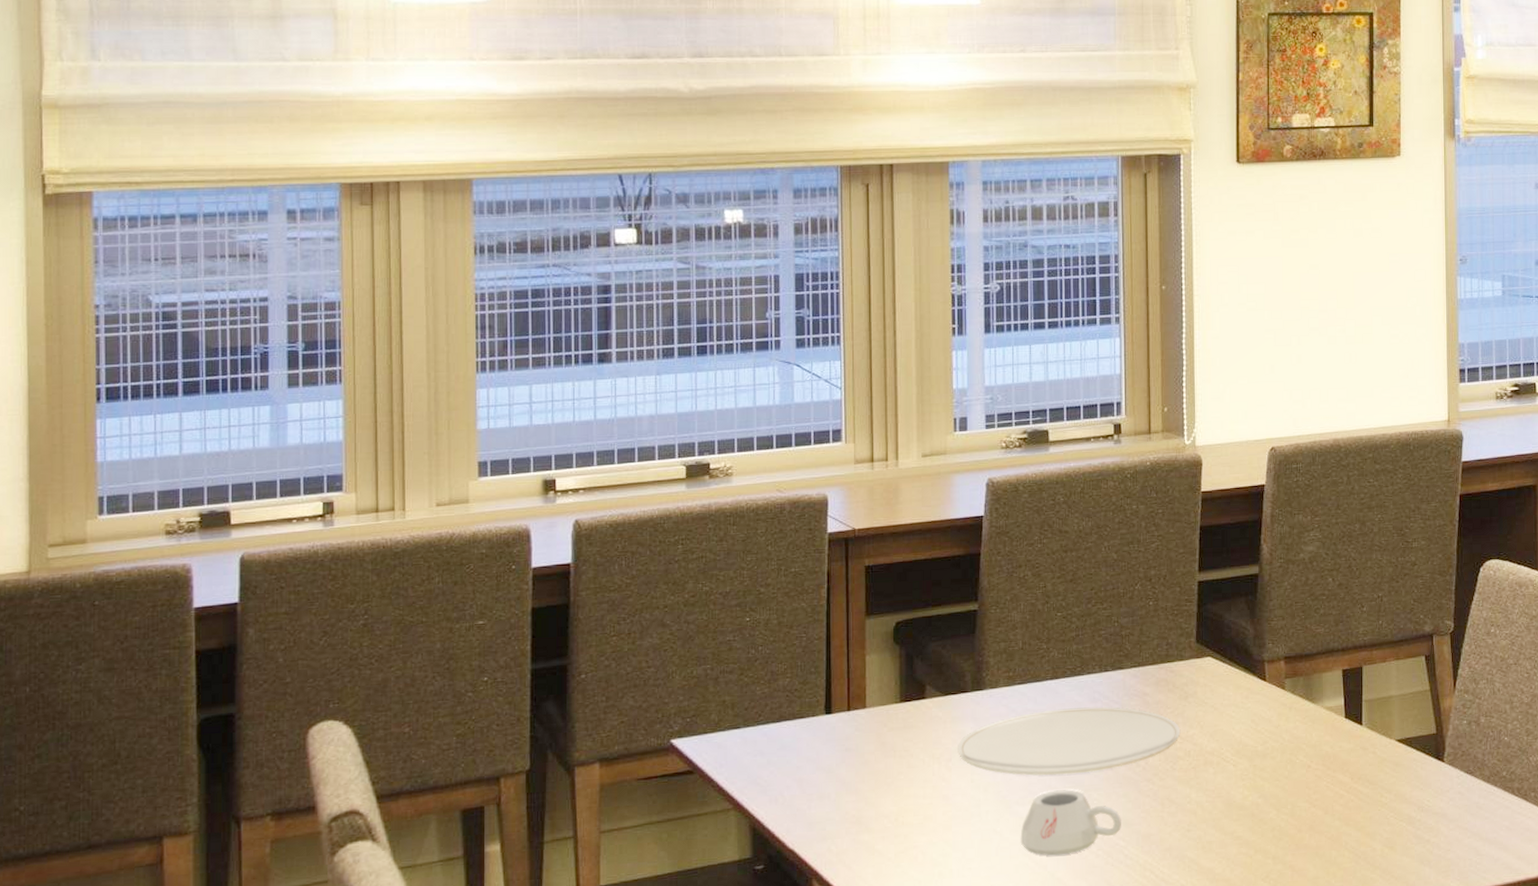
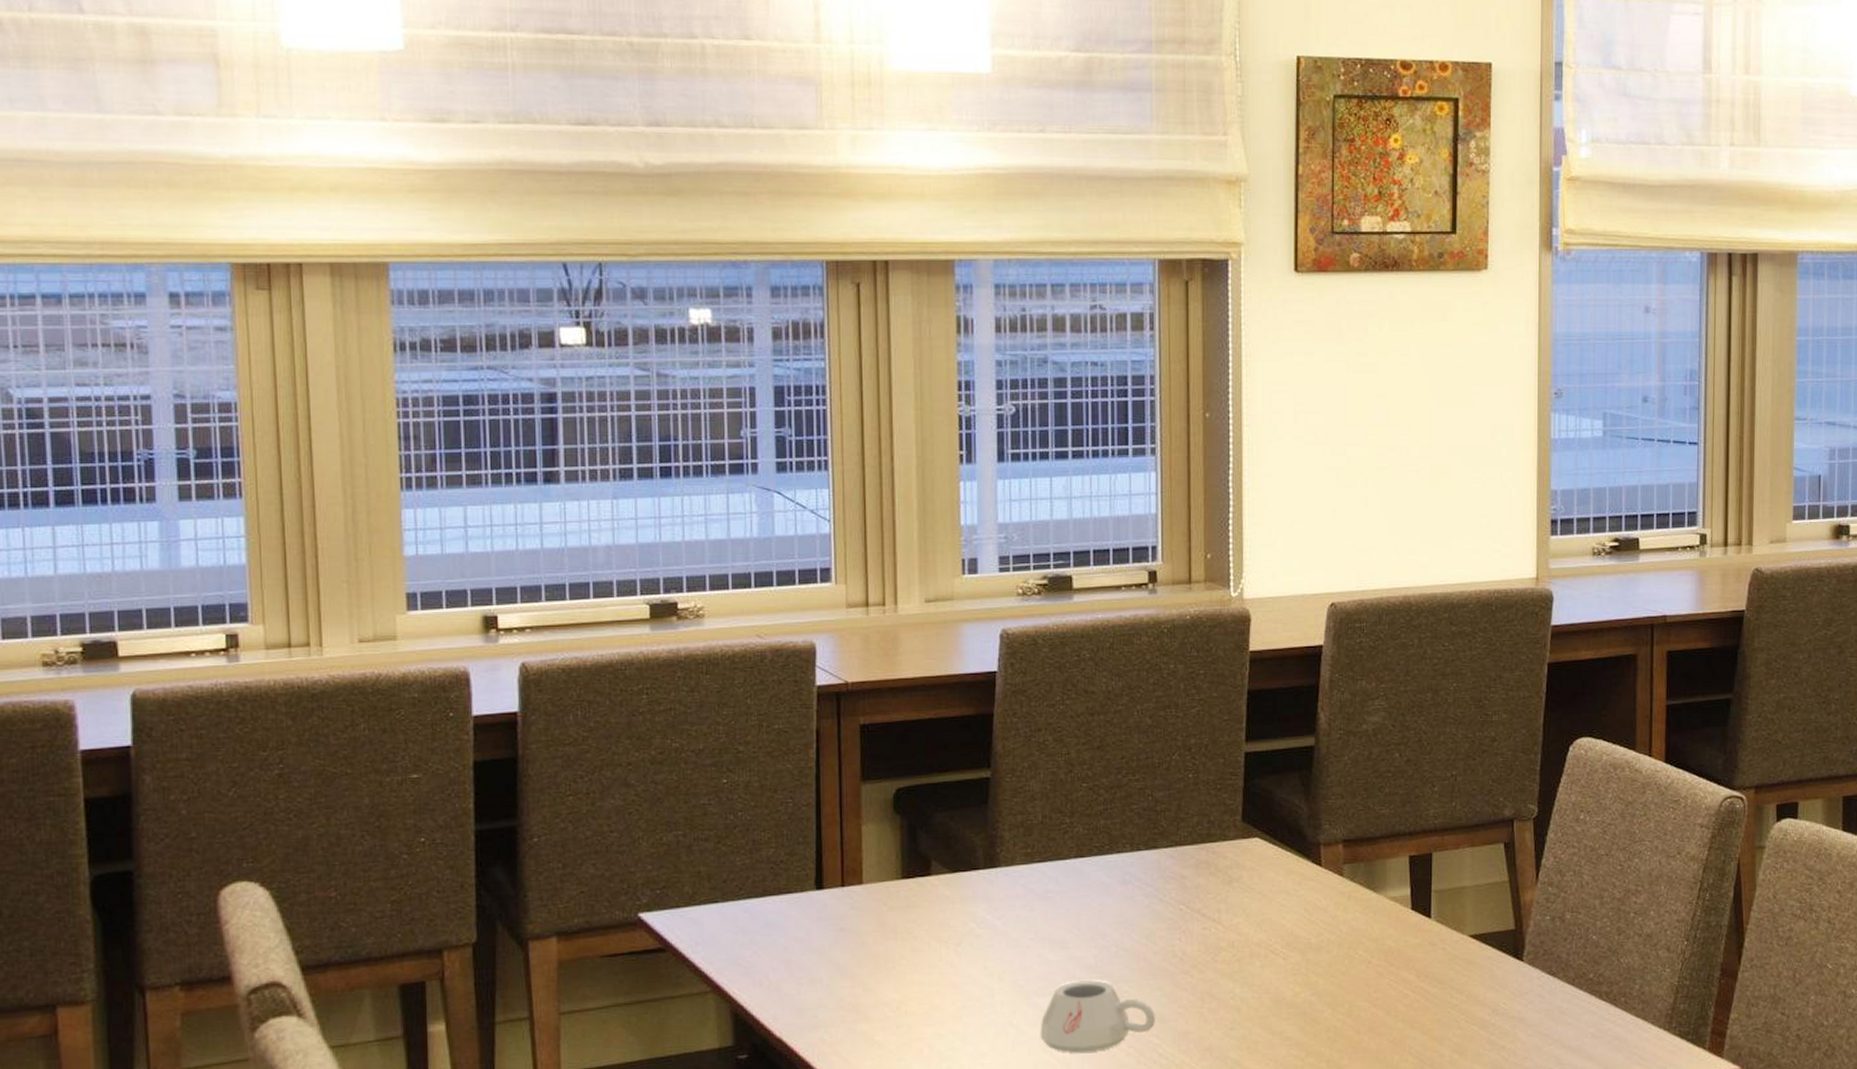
plate: present [958,707,1181,776] -> none [968,890,1224,965]

